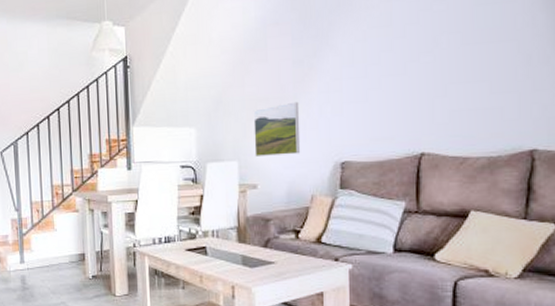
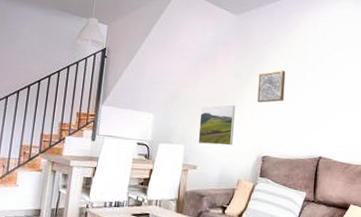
wall art: none [326,44,365,93] -> present [257,70,286,103]

